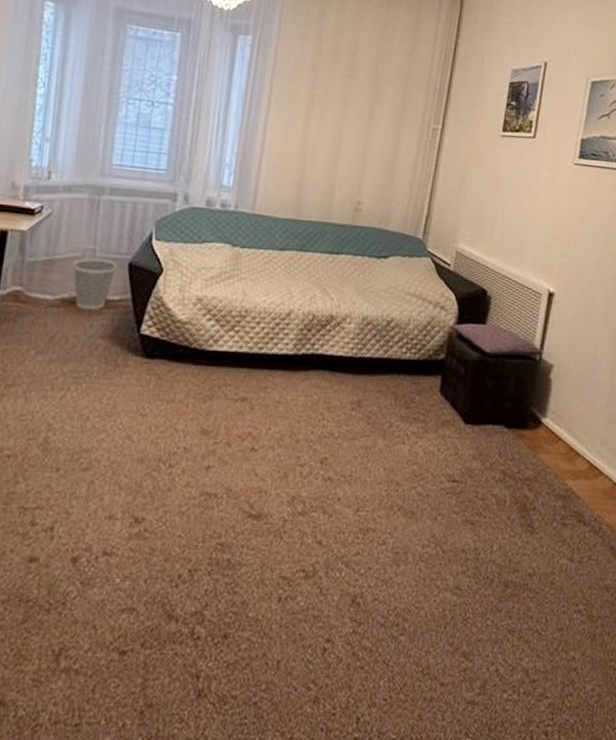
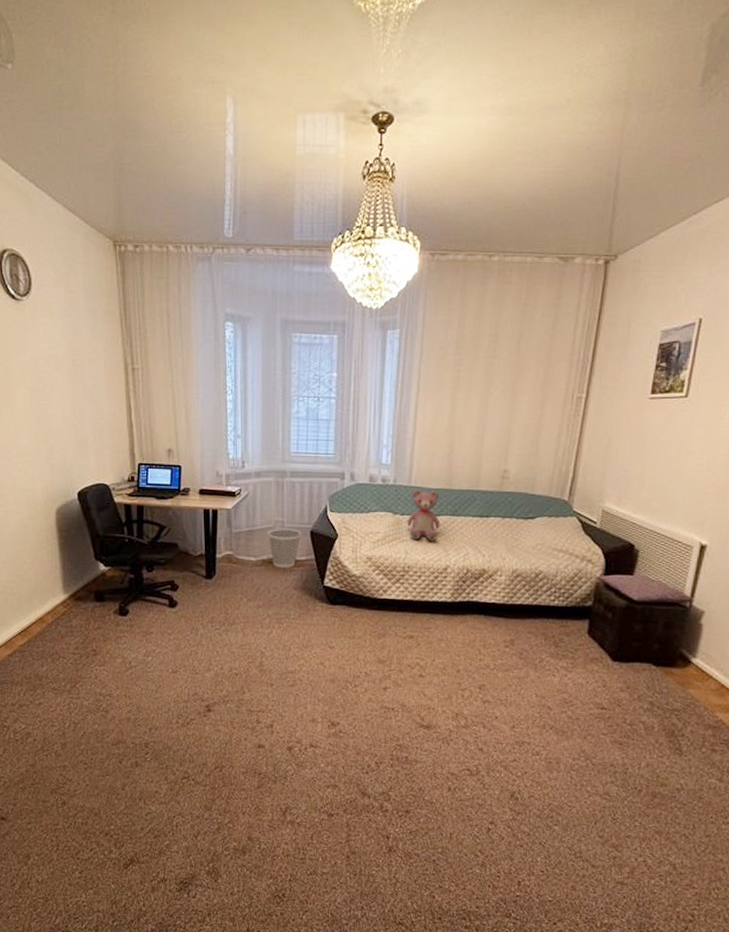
teddy bear: none [247,218,287,280] -> present [407,489,440,541]

